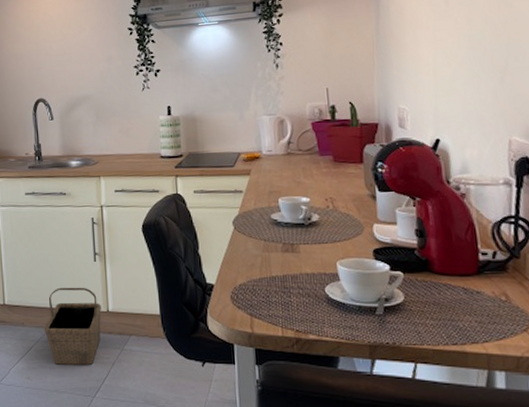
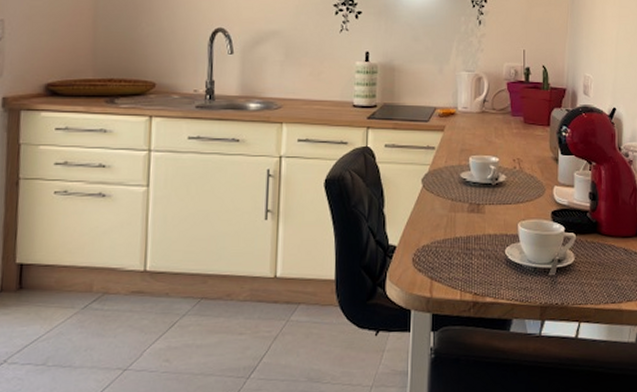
basket: present [44,287,101,366] -> none [194,249,268,342]

